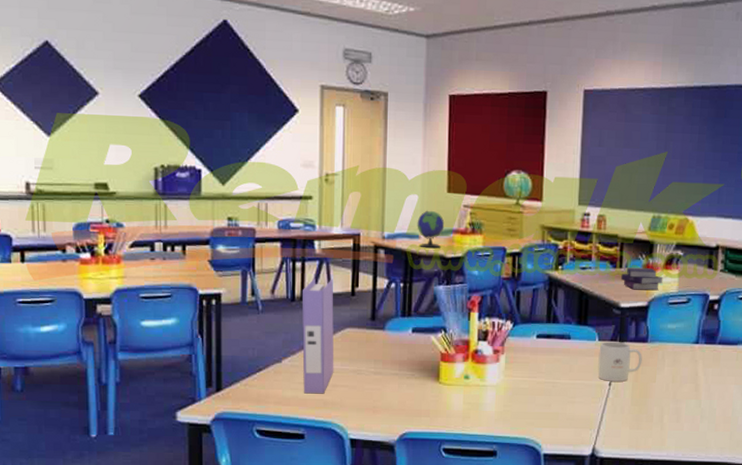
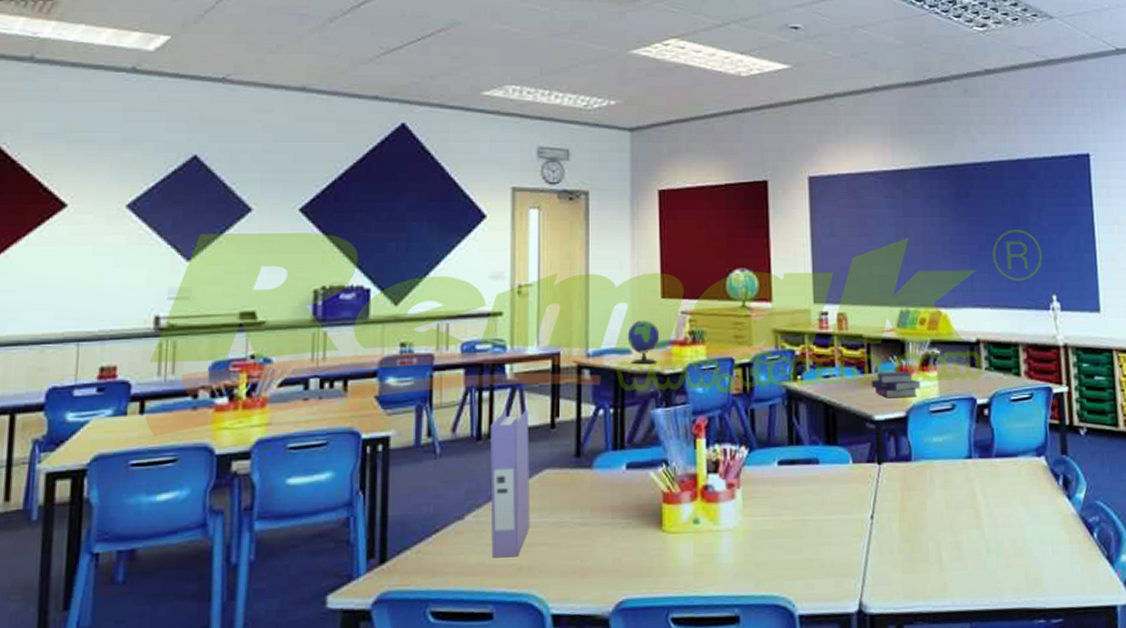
mug: present [597,341,642,382] -> none [854,463,908,514]

